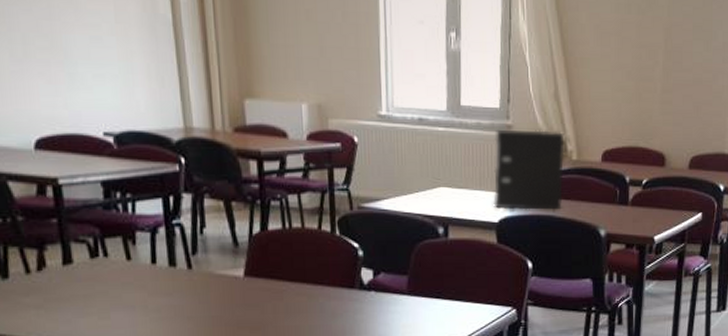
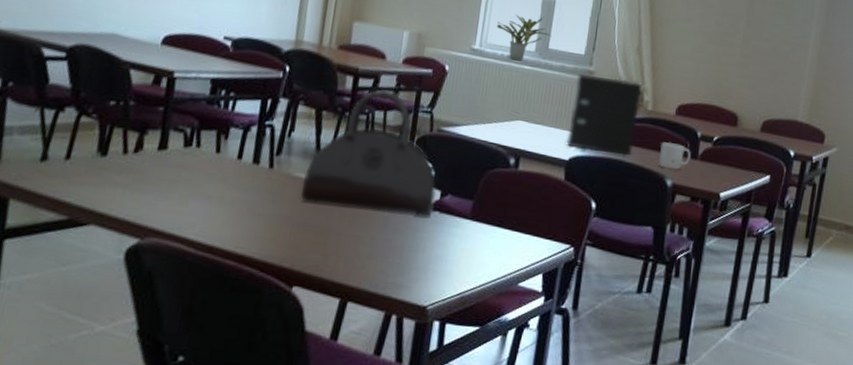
handbag: none [226,171,369,298] -> present [300,89,437,215]
potted plant: none [401,70,461,123] -> present [497,14,551,61]
mug: none [589,191,621,219] -> present [659,142,691,170]

